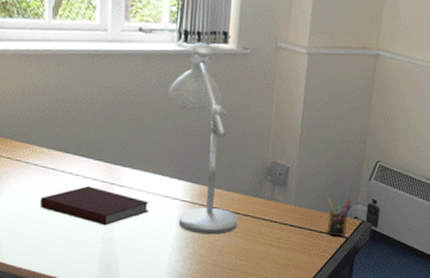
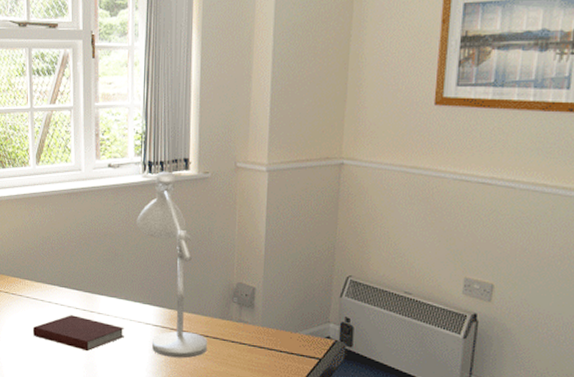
pen holder: present [327,198,353,237] -> none [297,317,324,358]

